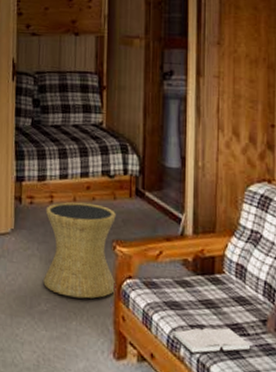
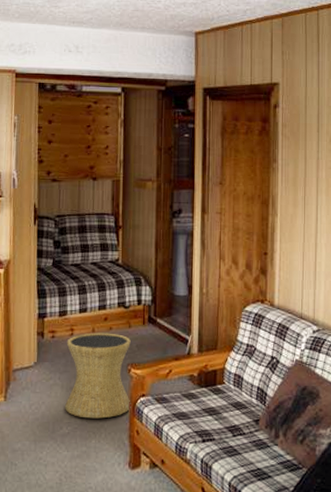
hardback book: present [173,327,251,355] -> none [180,430,246,456]

